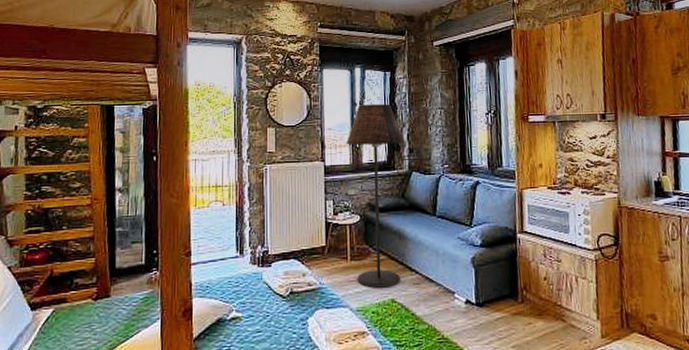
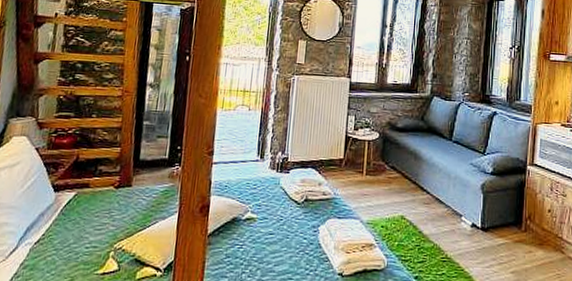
floor lamp: present [347,104,405,288] -> none [371,27,430,204]

